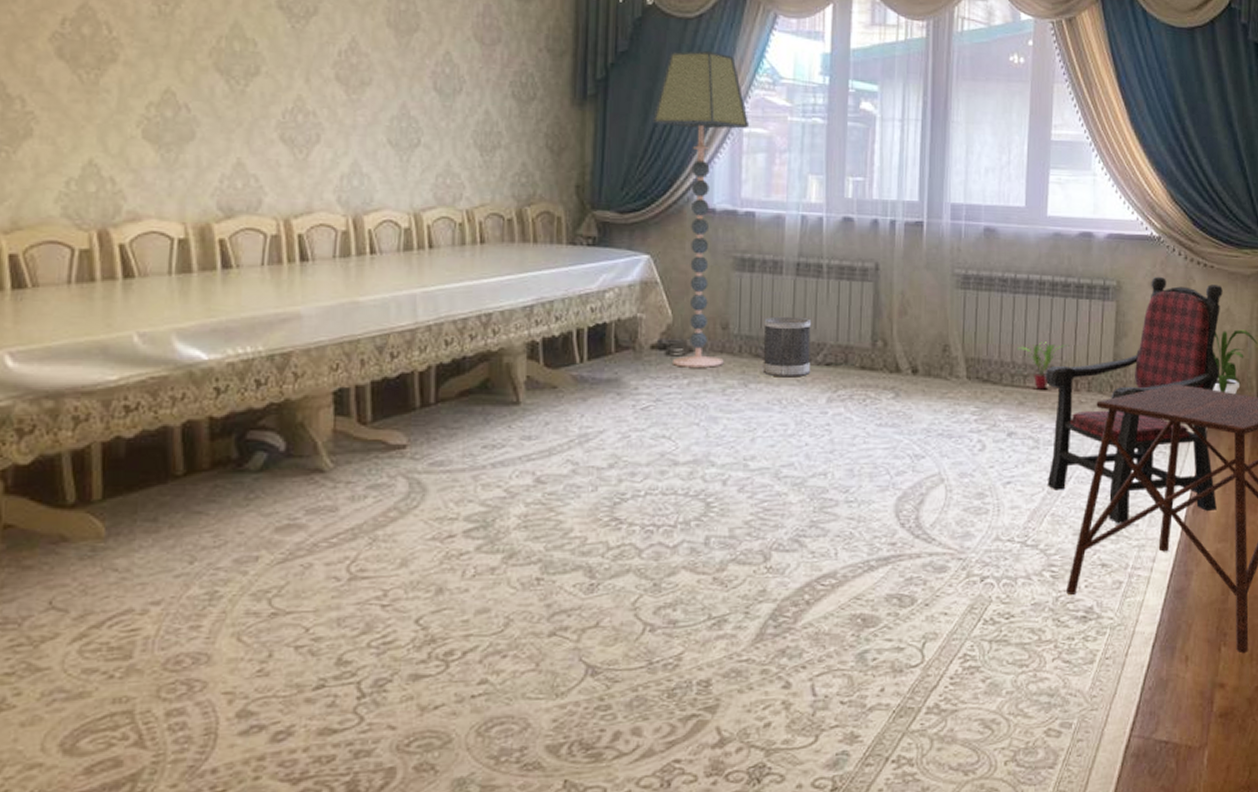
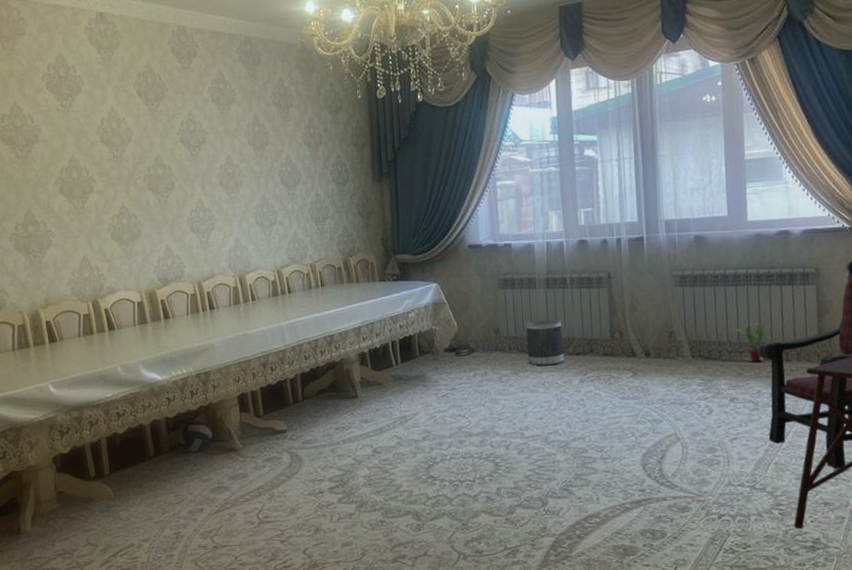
floor lamp: present [651,50,748,368] -> none [429,128,500,364]

